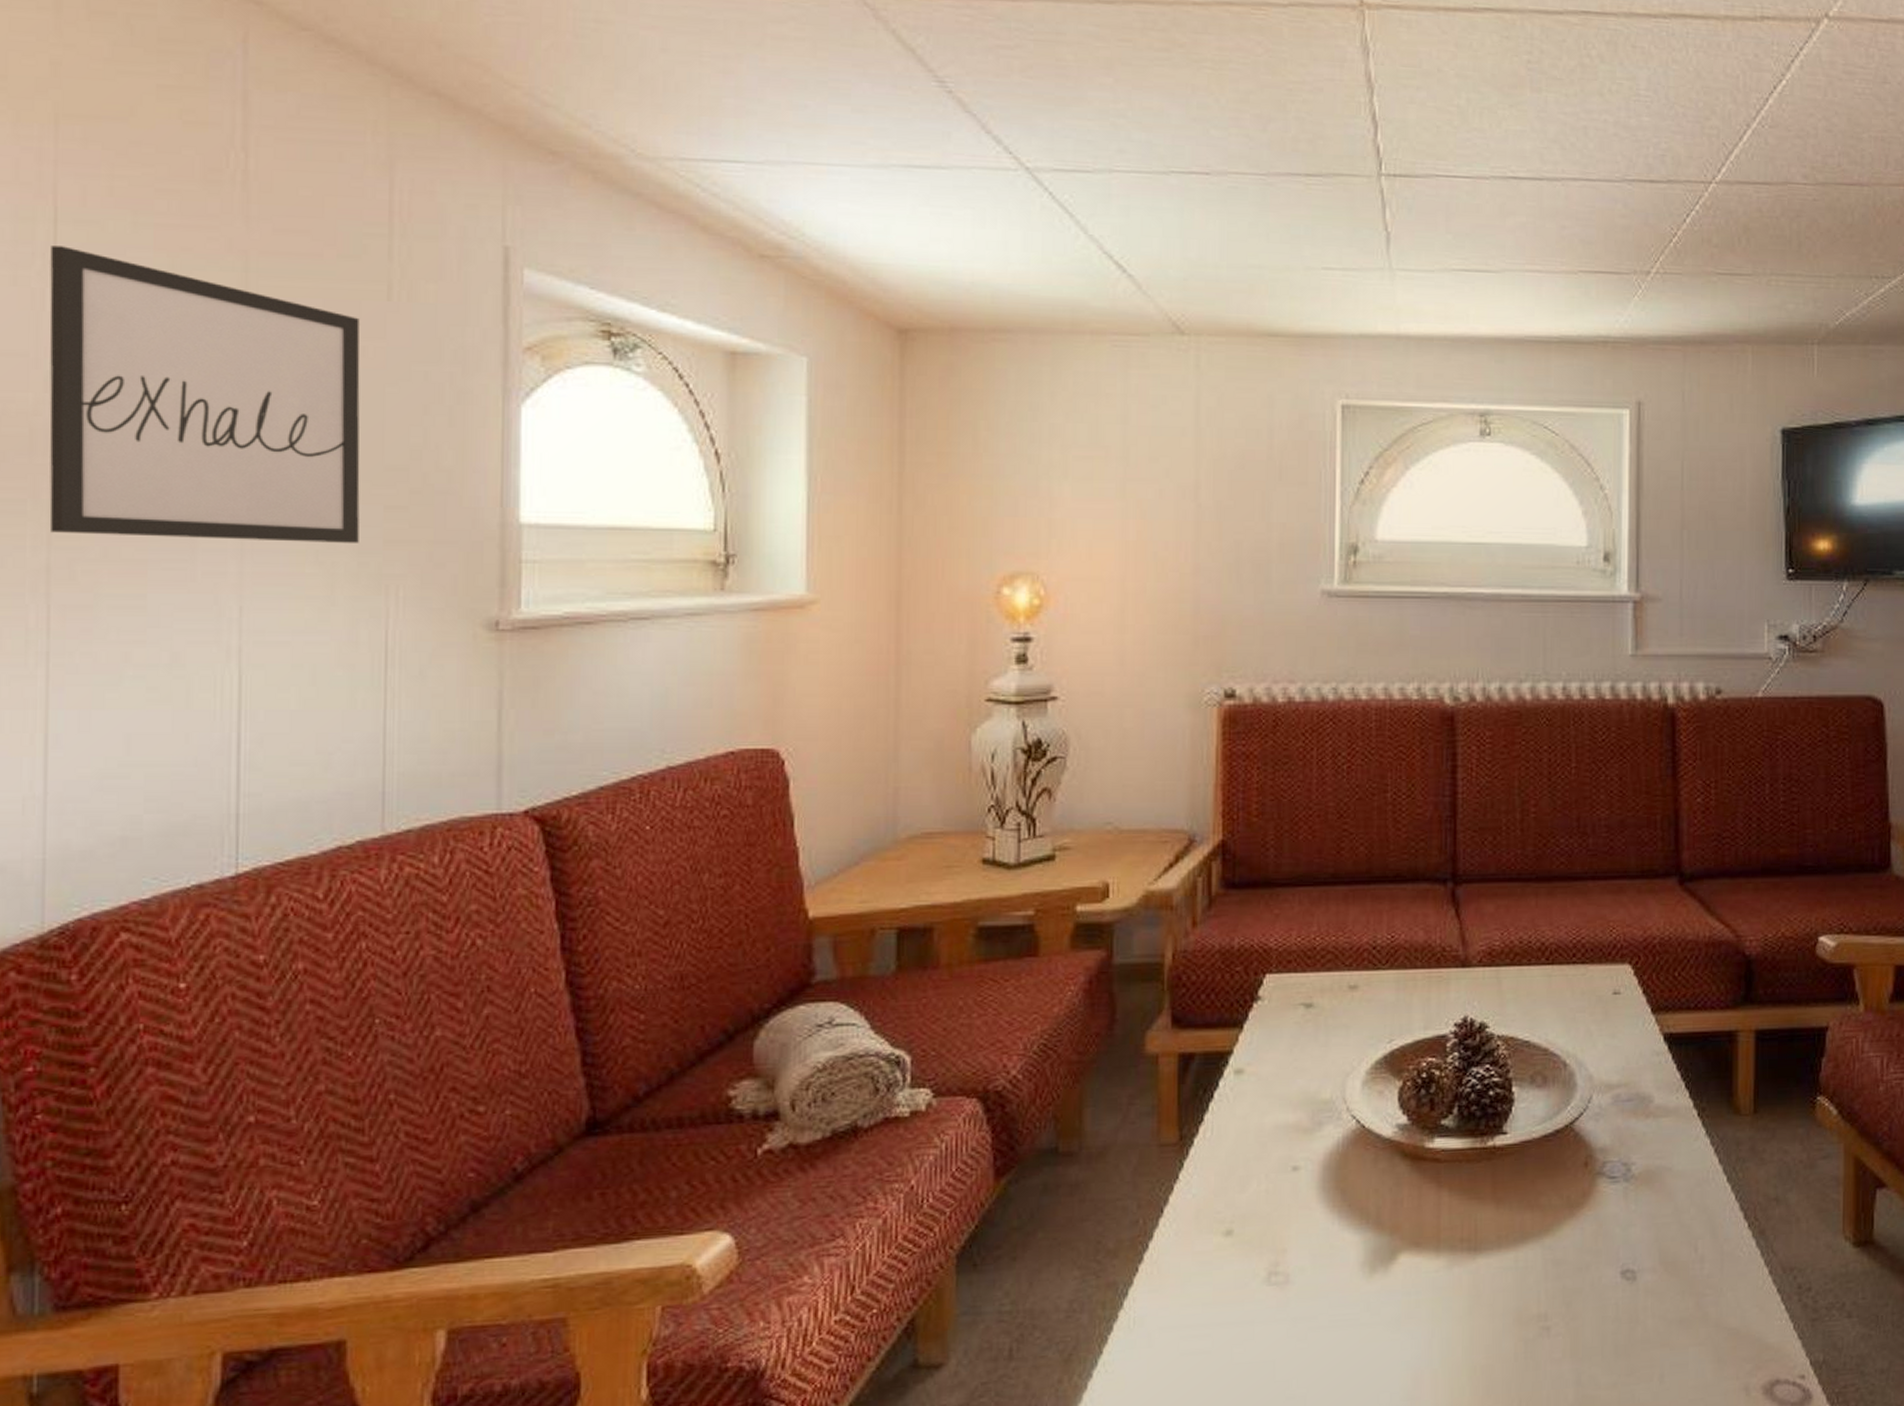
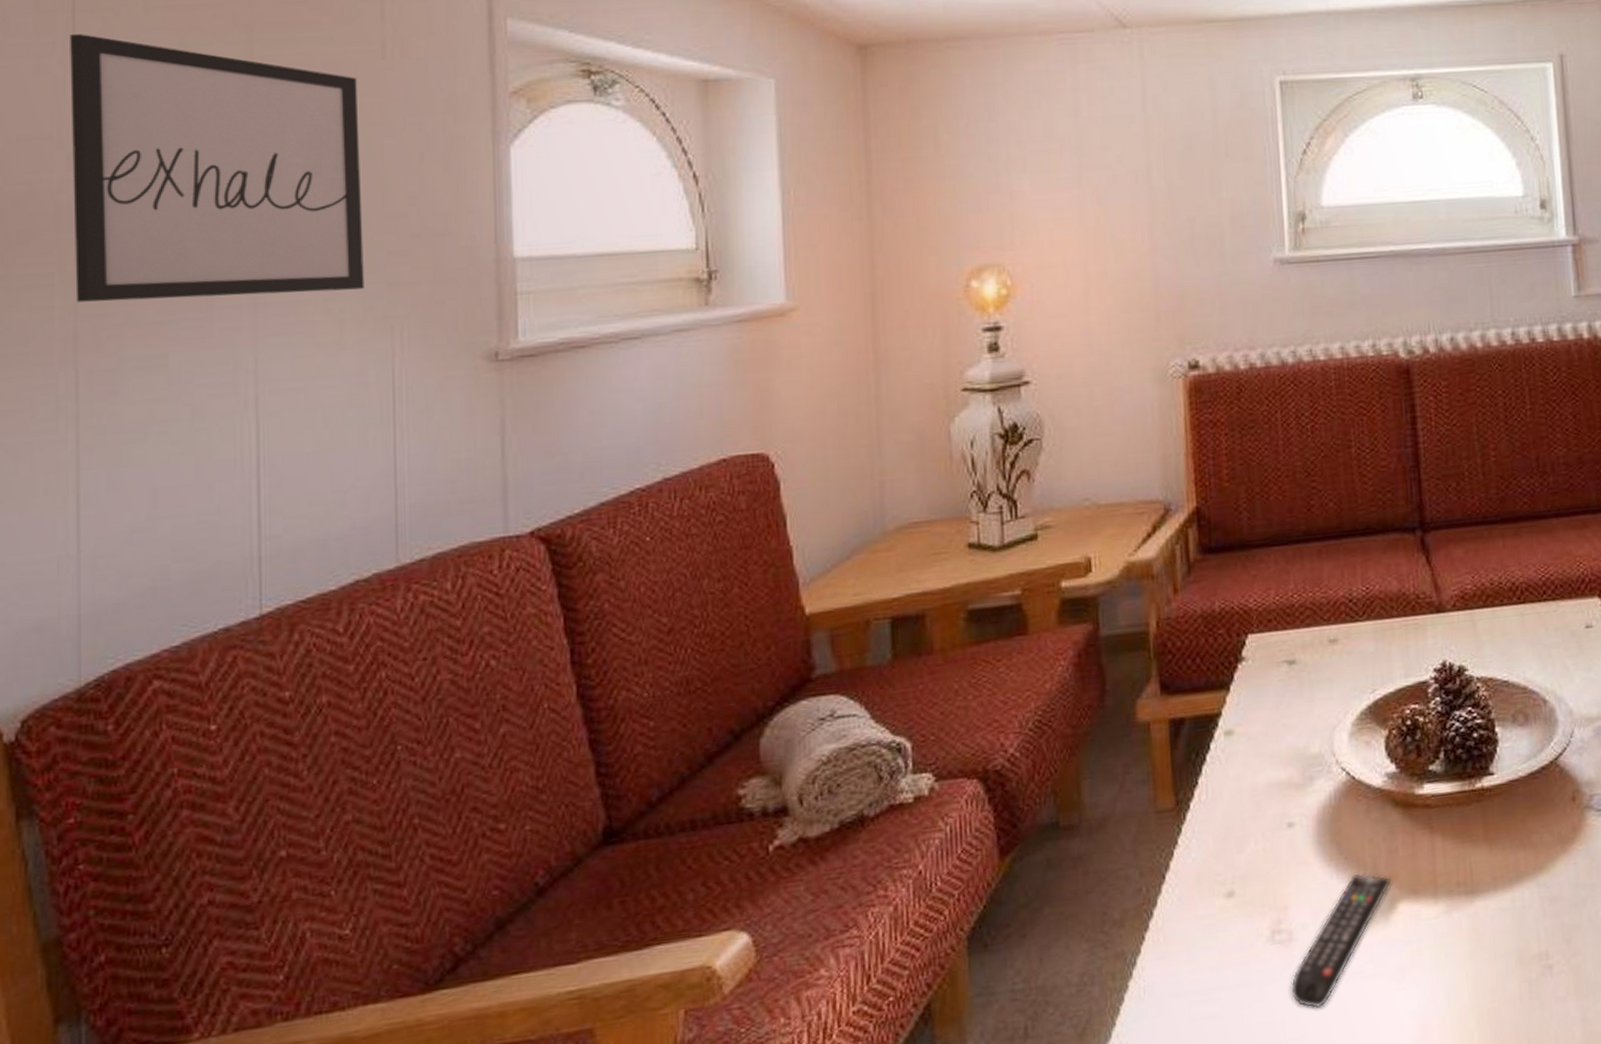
remote control: none [1282,1221,1394,1352] -> present [1290,873,1392,1009]

